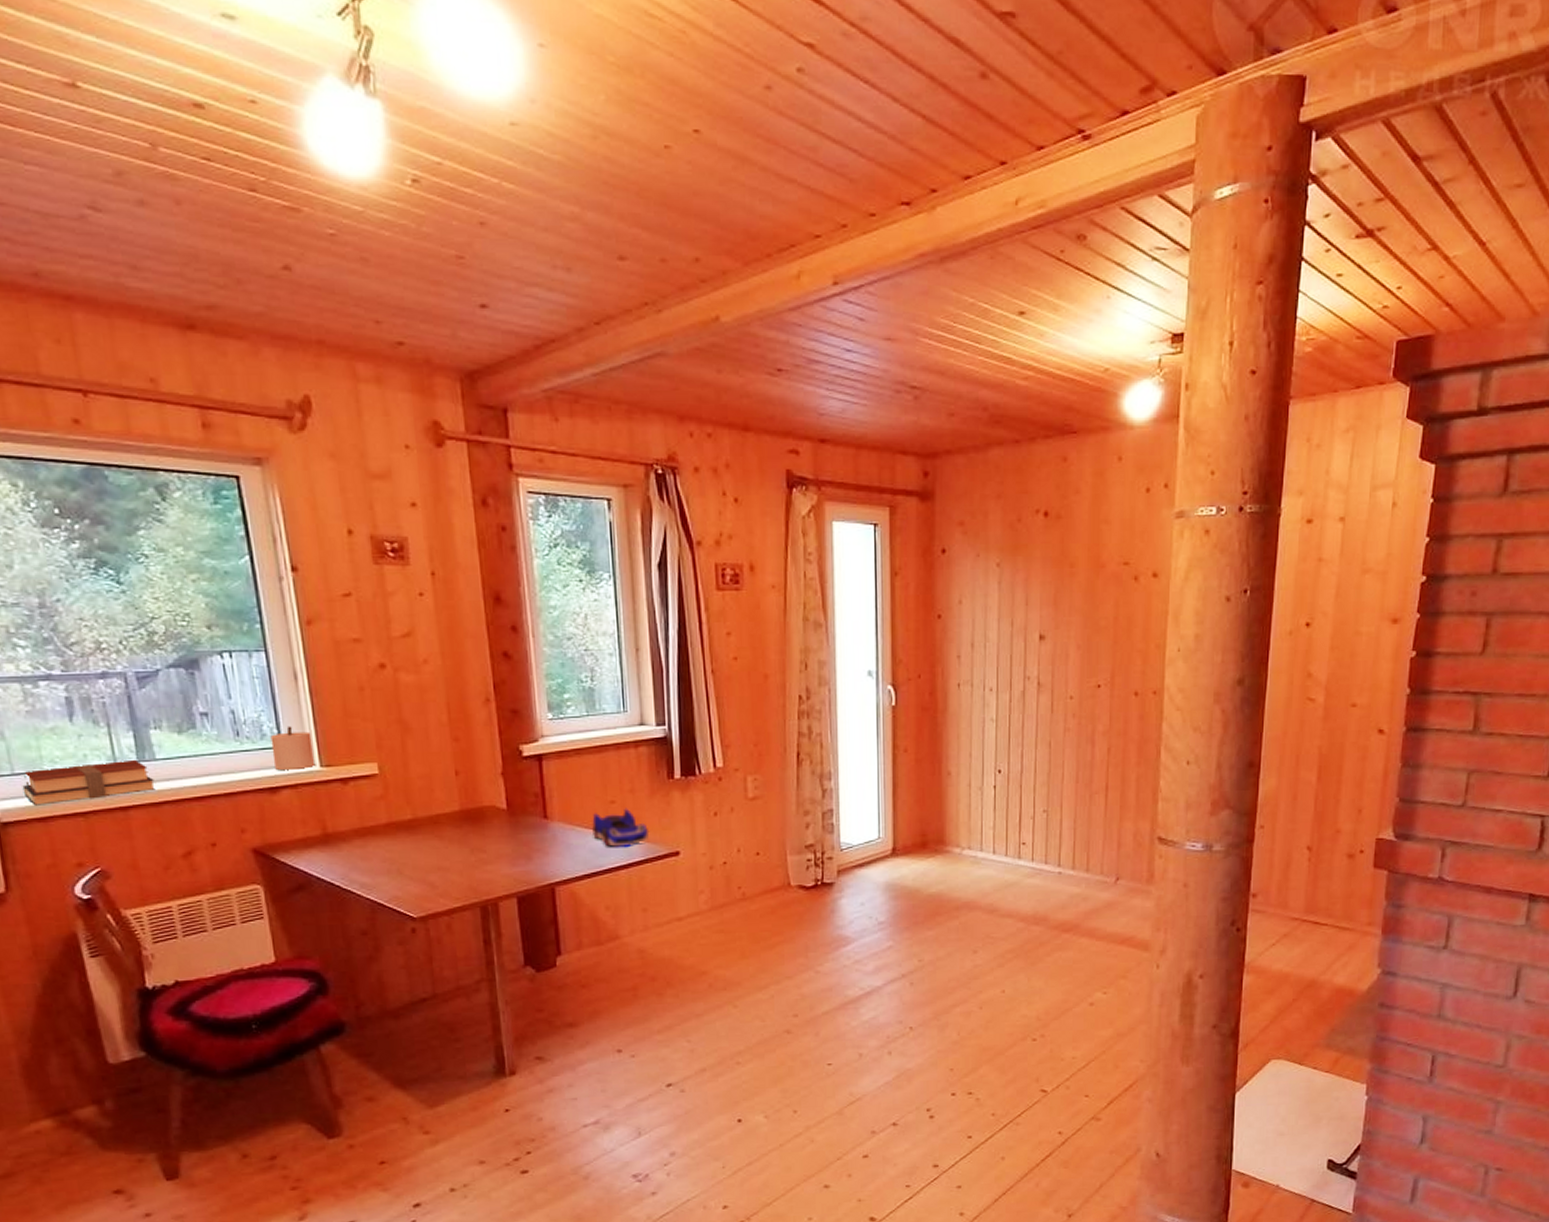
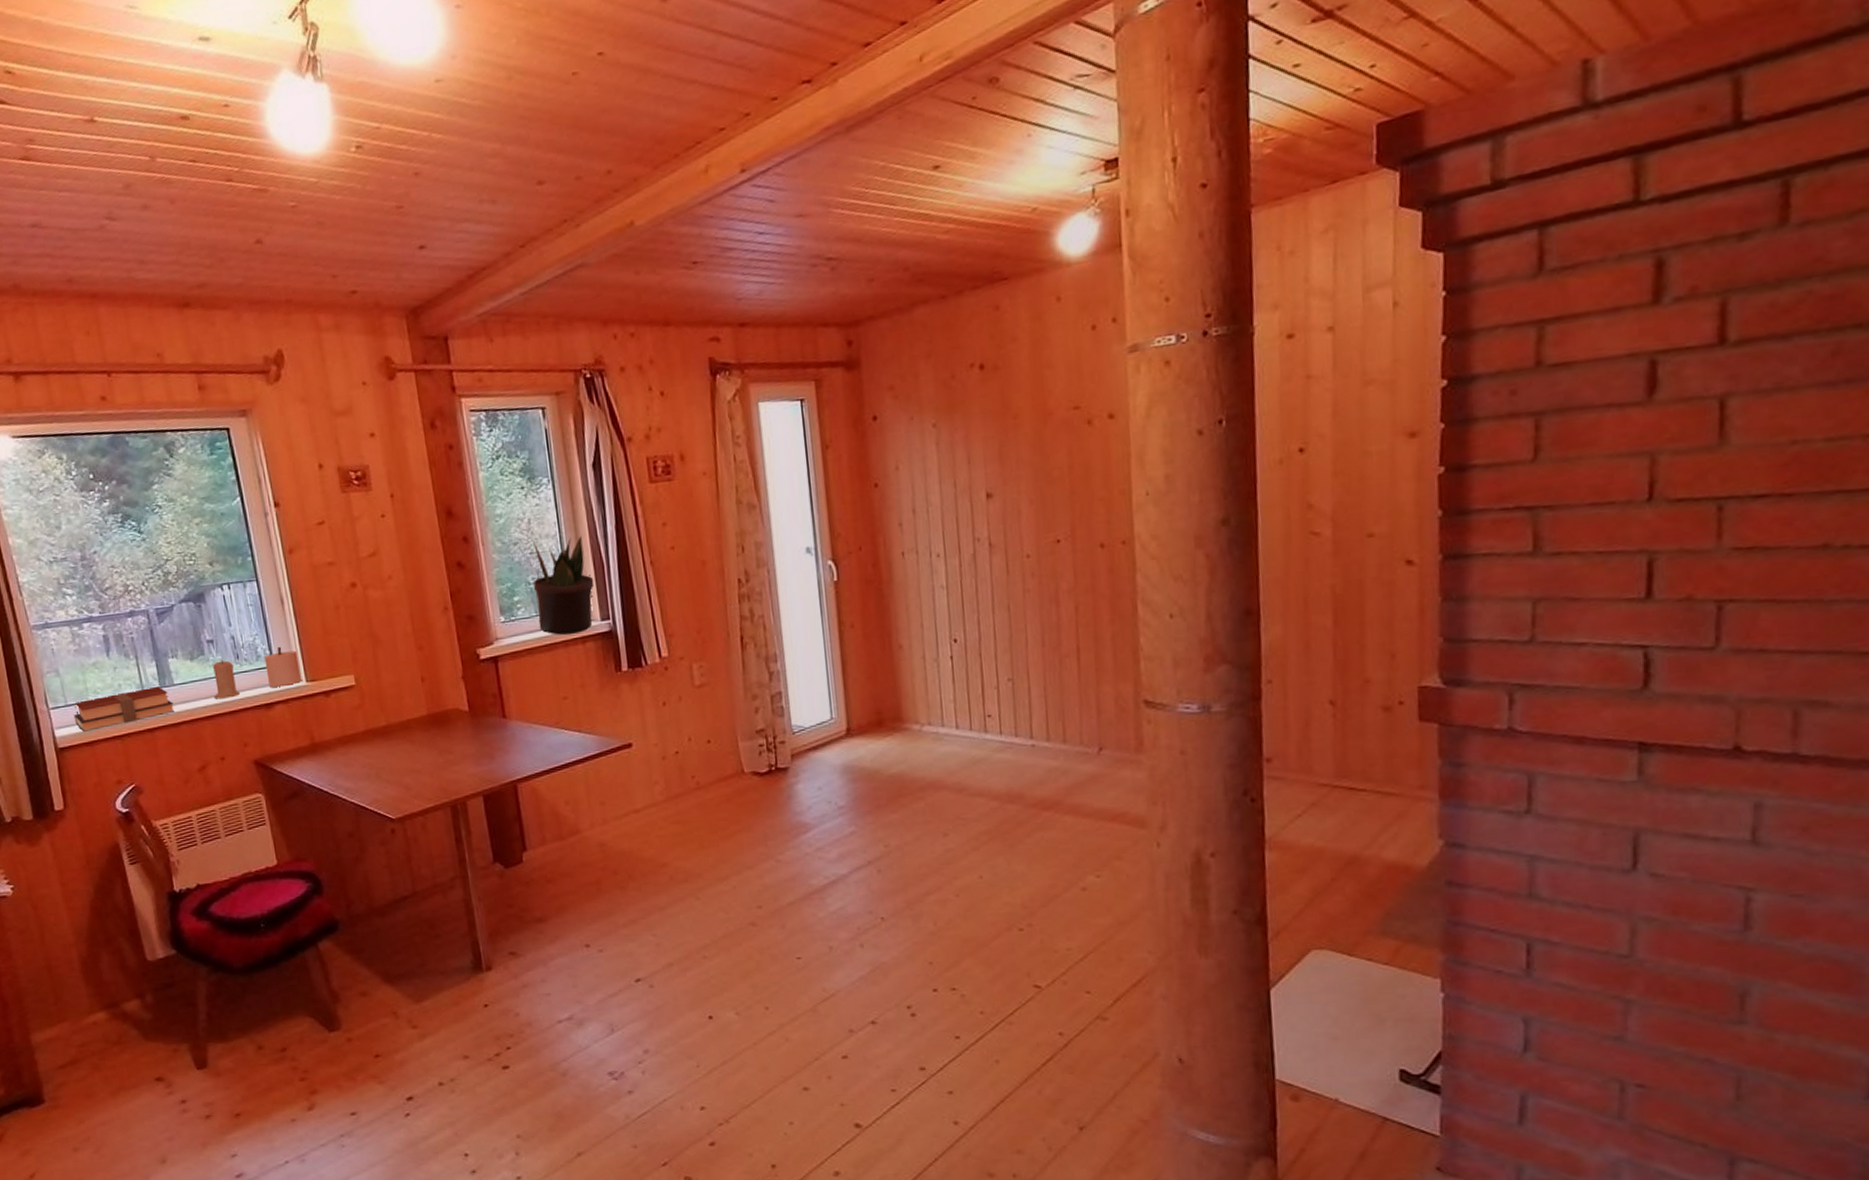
candle: none [205,736,238,779] -> present [213,660,240,700]
planter: none [585,634,652,738] -> present [531,536,594,636]
toy car: present [591,808,649,847] -> none [547,703,601,743]

